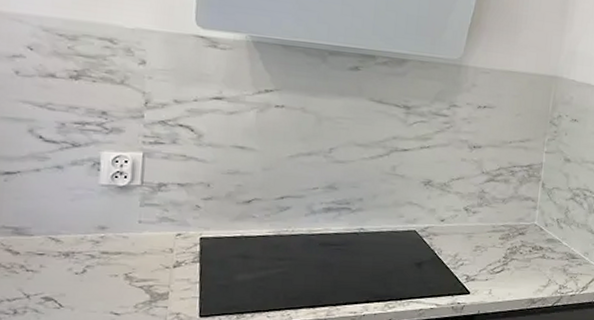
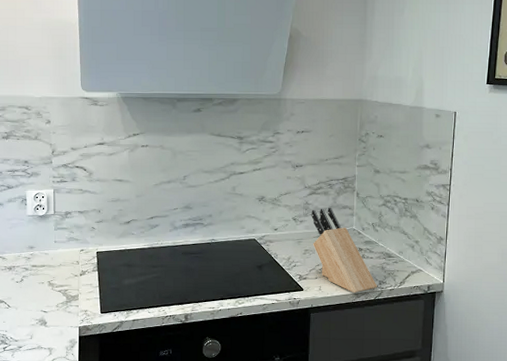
knife block: none [486,197,557,299] -> present [311,207,377,294]

